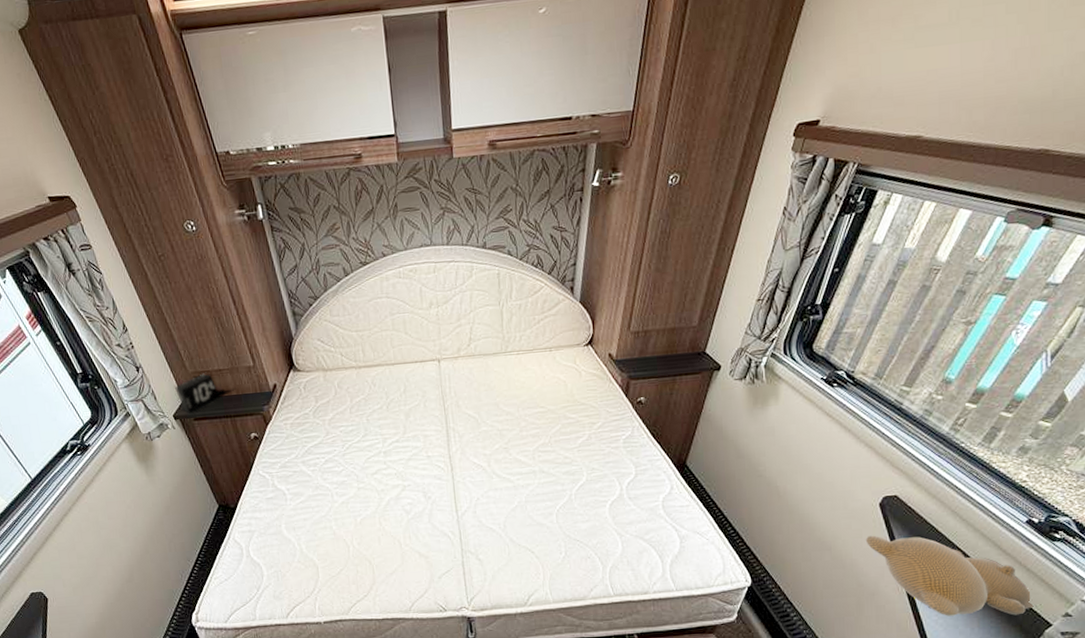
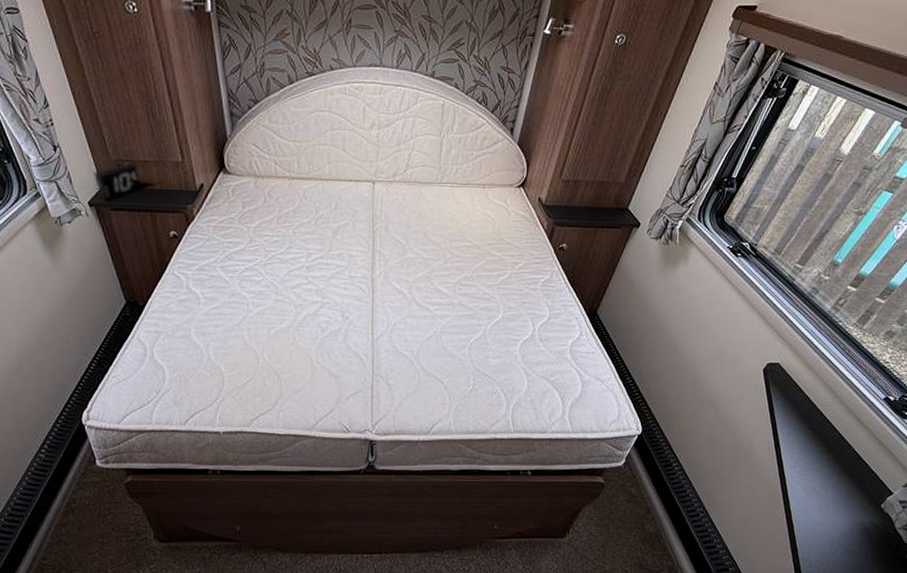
teddy bear: present [865,535,1034,616] -> none [747,397,881,482]

